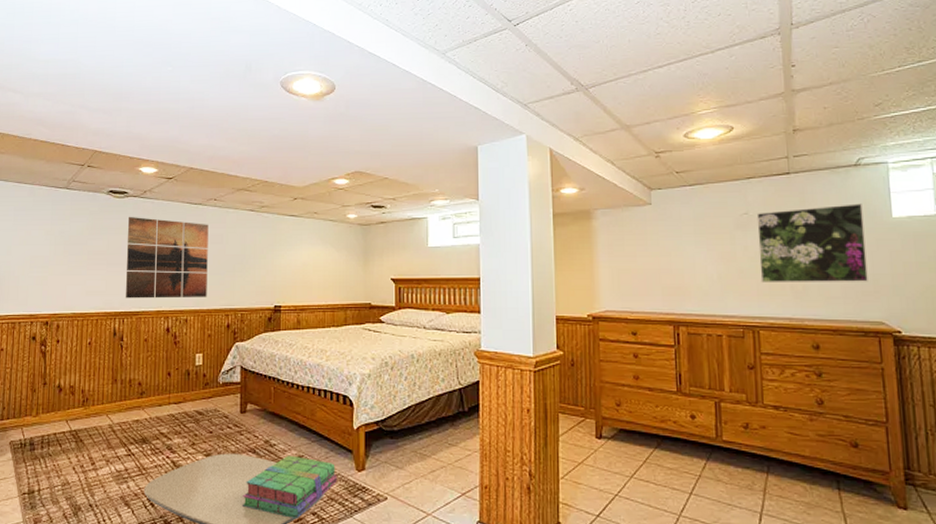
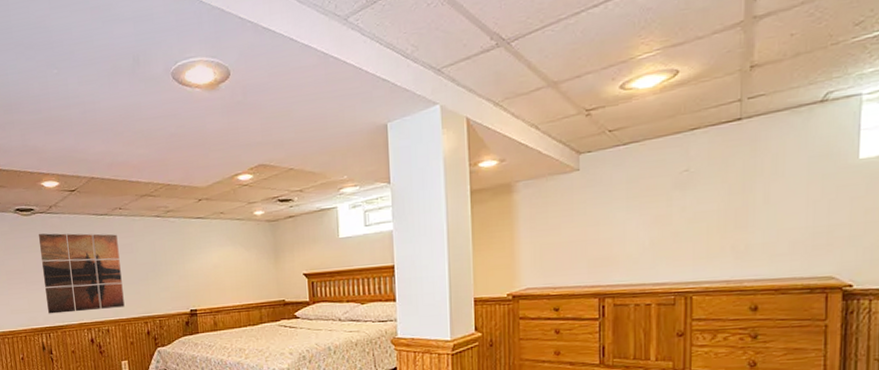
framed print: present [756,203,868,282] -> none [698,146,824,245]

